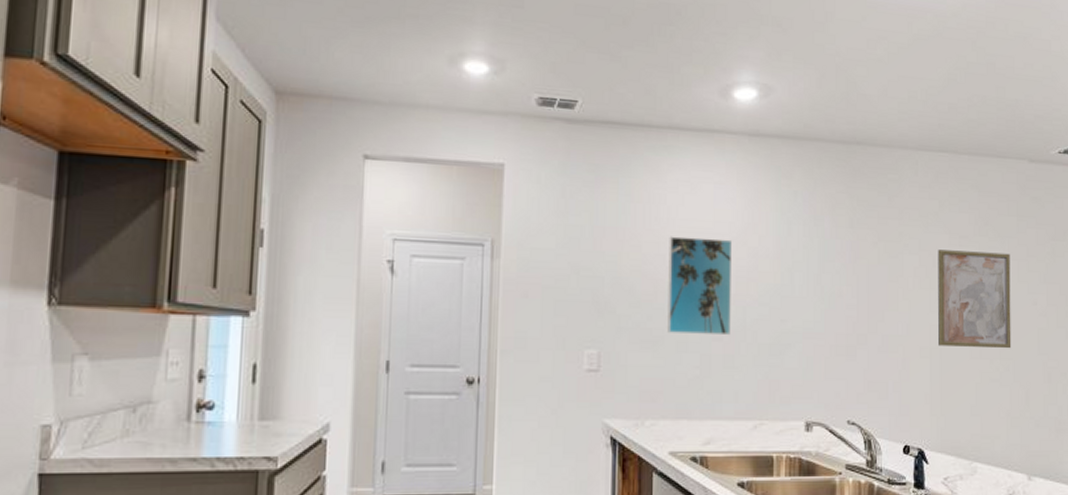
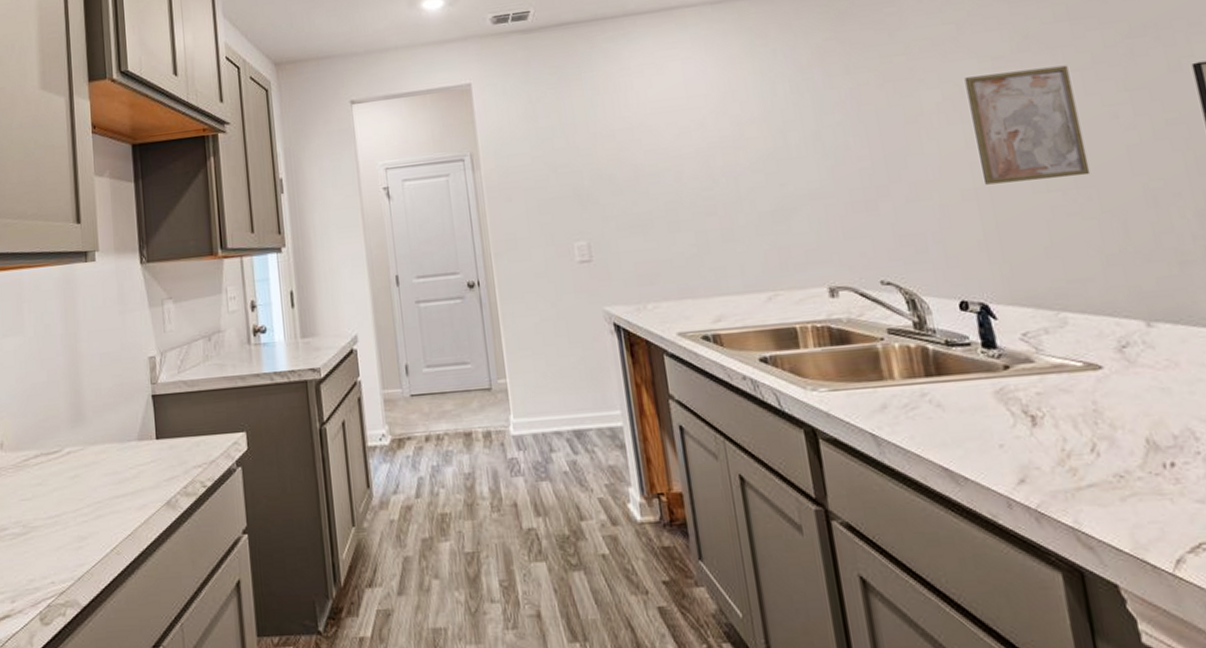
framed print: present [667,236,732,336] -> none [642,111,725,215]

